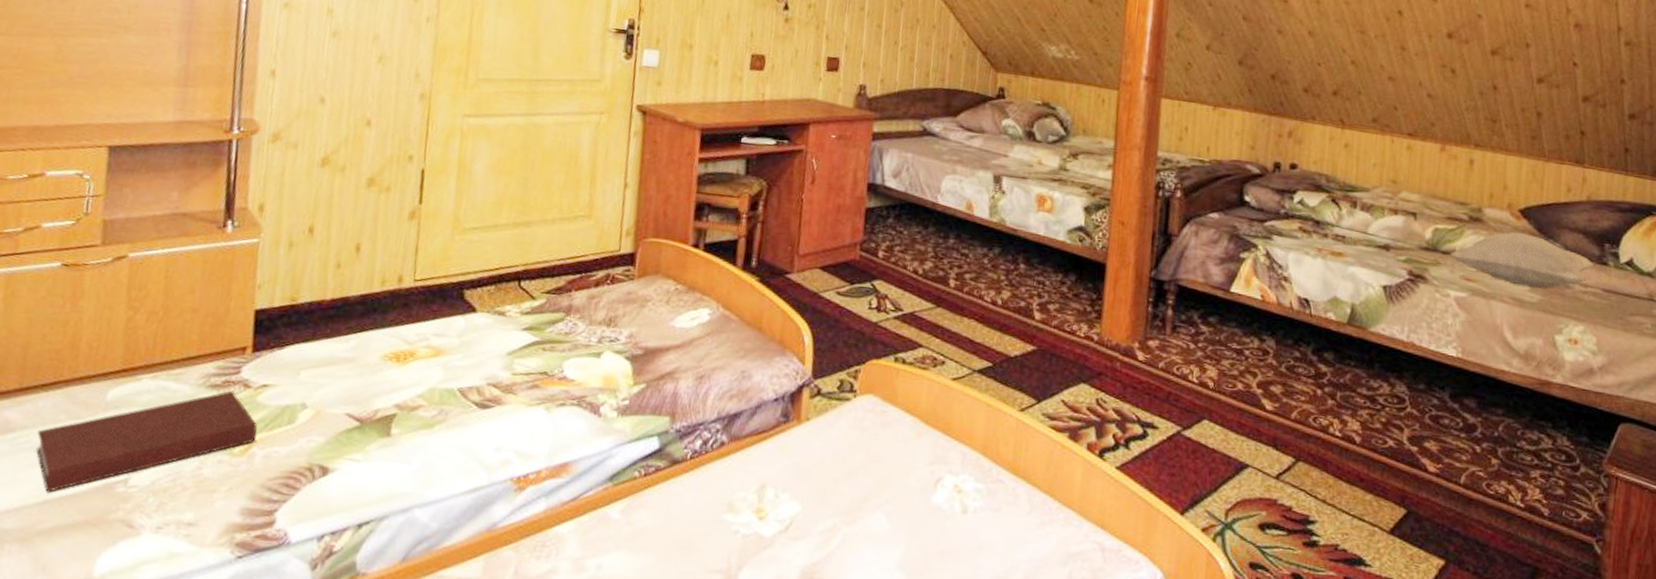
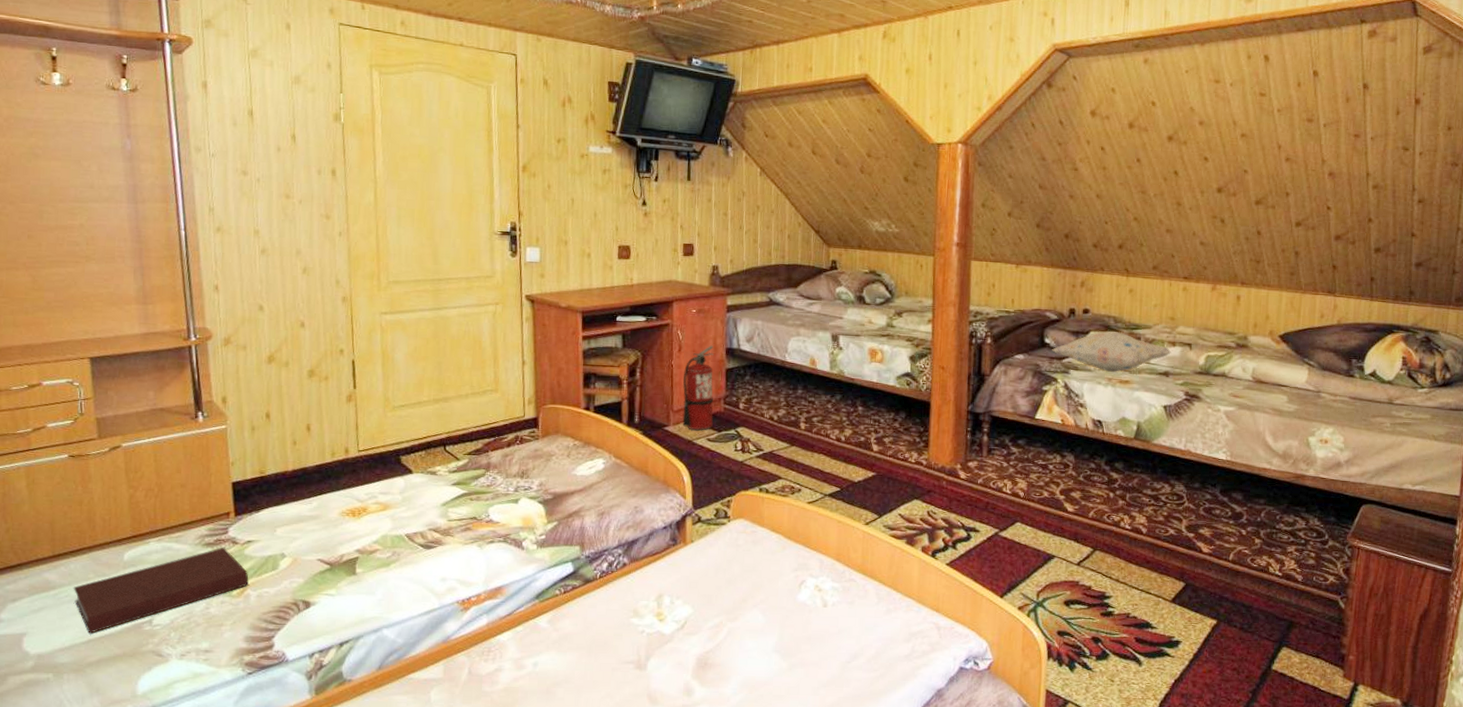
fire extinguisher: none [808,178,853,281] -> present [682,345,714,431]
decorative pillow: none [1252,192,1394,242] -> present [1052,331,1172,372]
cushion: present [1450,231,1595,288] -> none [1220,354,1343,399]

